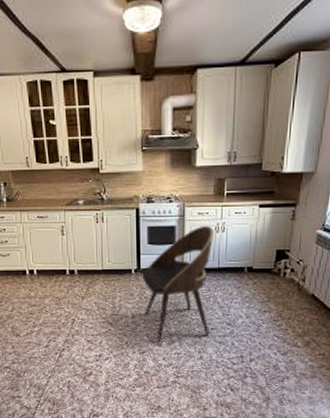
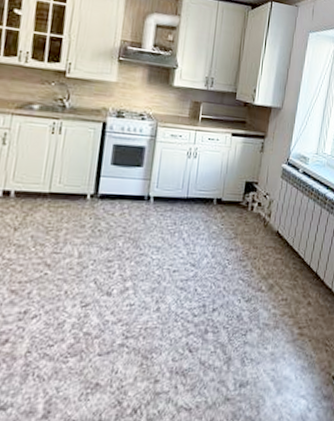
dining chair: present [142,225,214,342] -> none [95,148,186,290]

